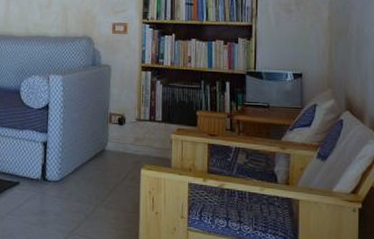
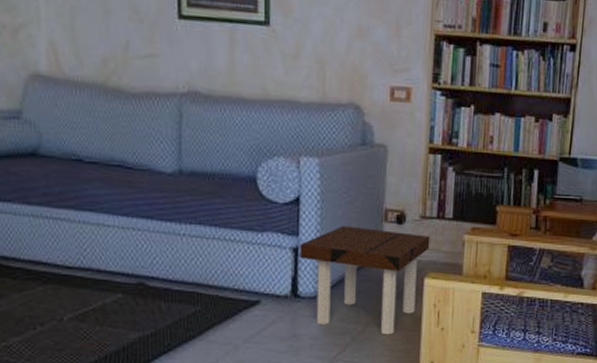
side table: none [48,126,145,216] -> present [300,226,430,335]

